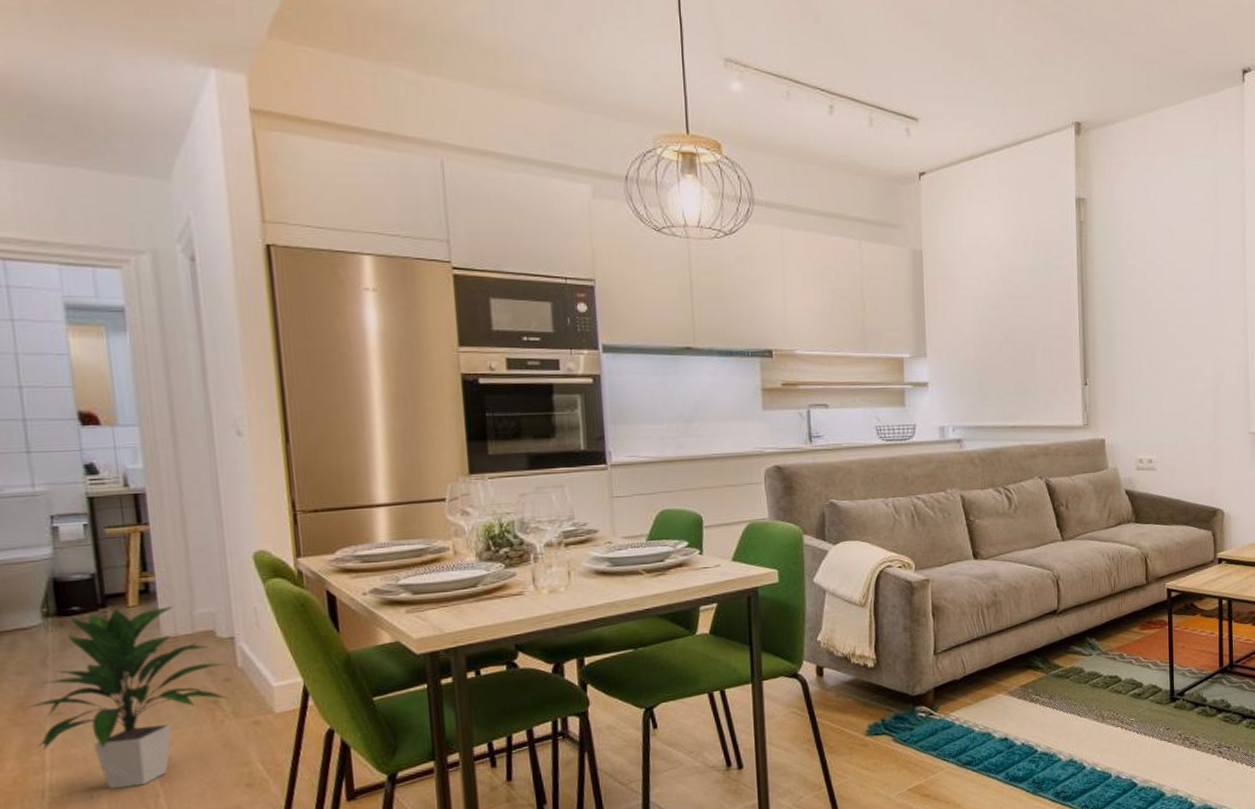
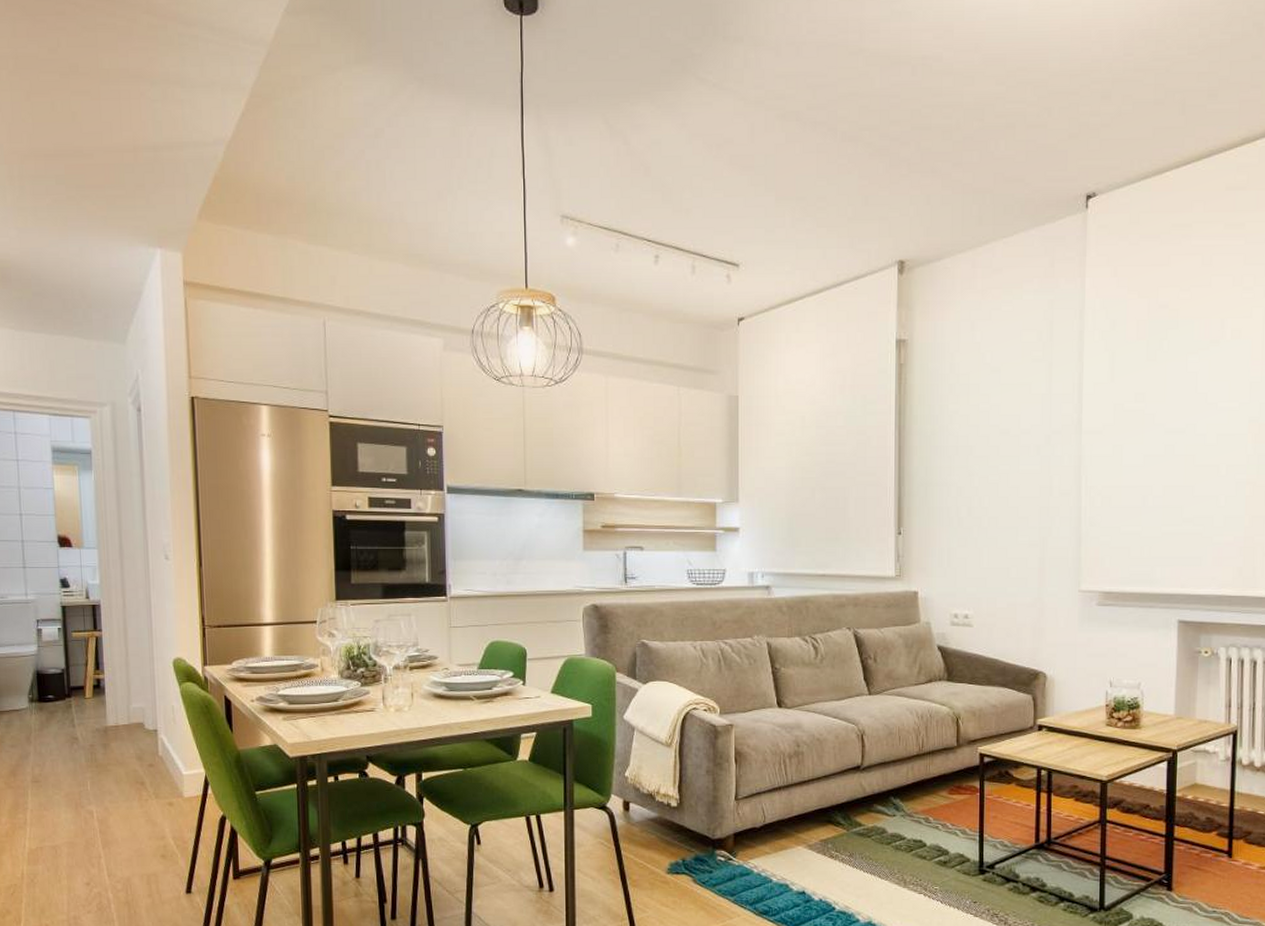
indoor plant: present [27,606,229,789] -> none [17,698,152,847]

